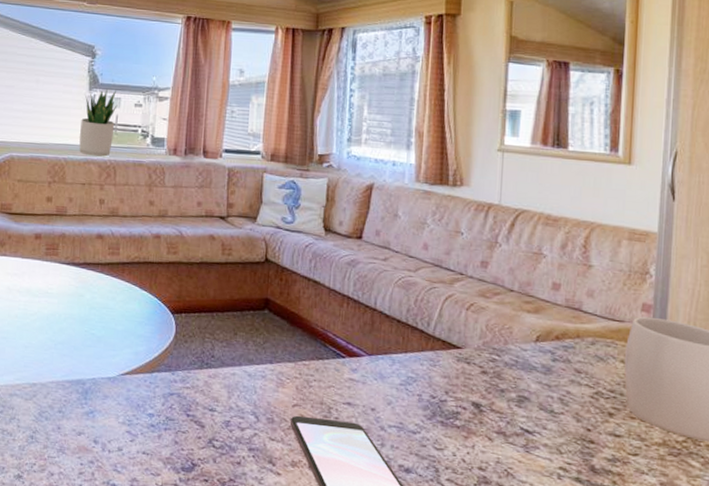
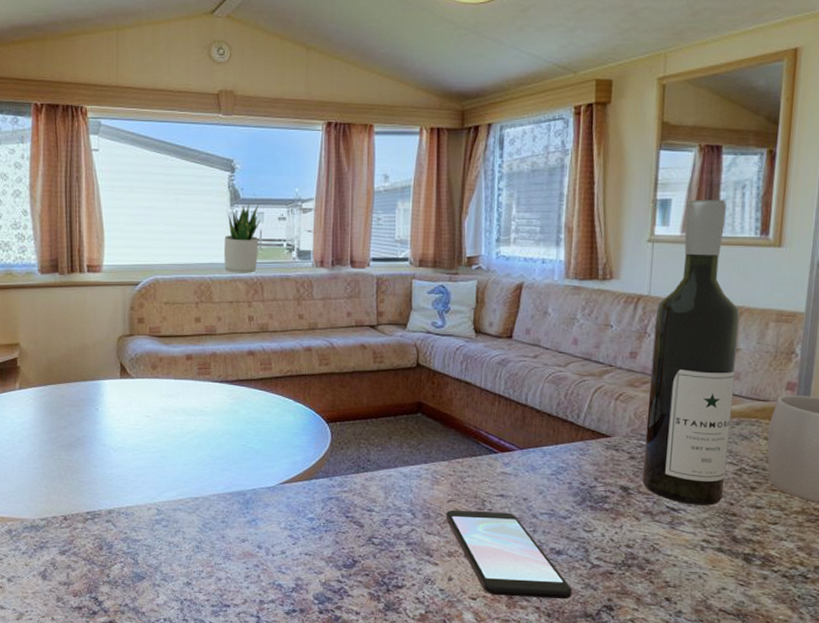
bottle: none [495,112,592,430] -> present [642,199,740,506]

